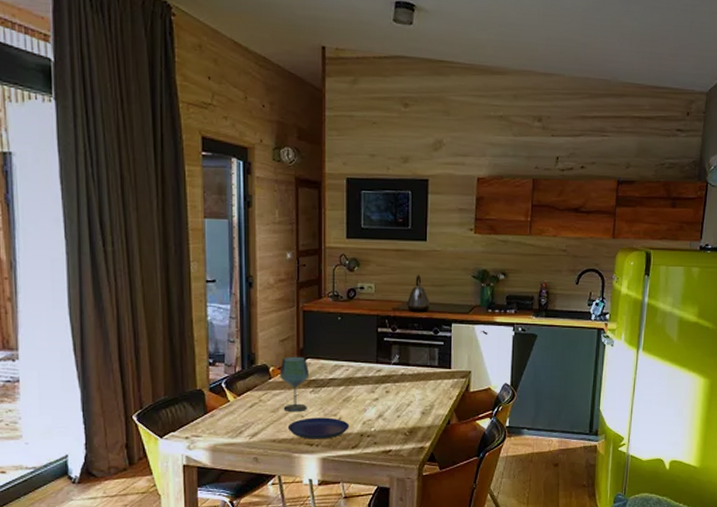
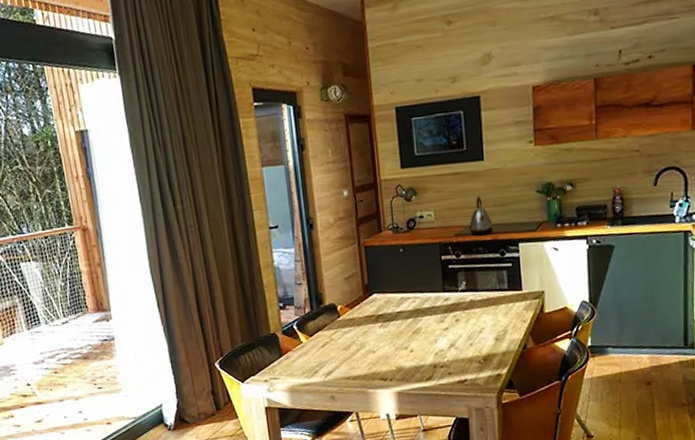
wine glass: present [280,356,310,411] -> none [347,292,378,348]
plate: present [287,417,350,439] -> none [360,351,422,374]

